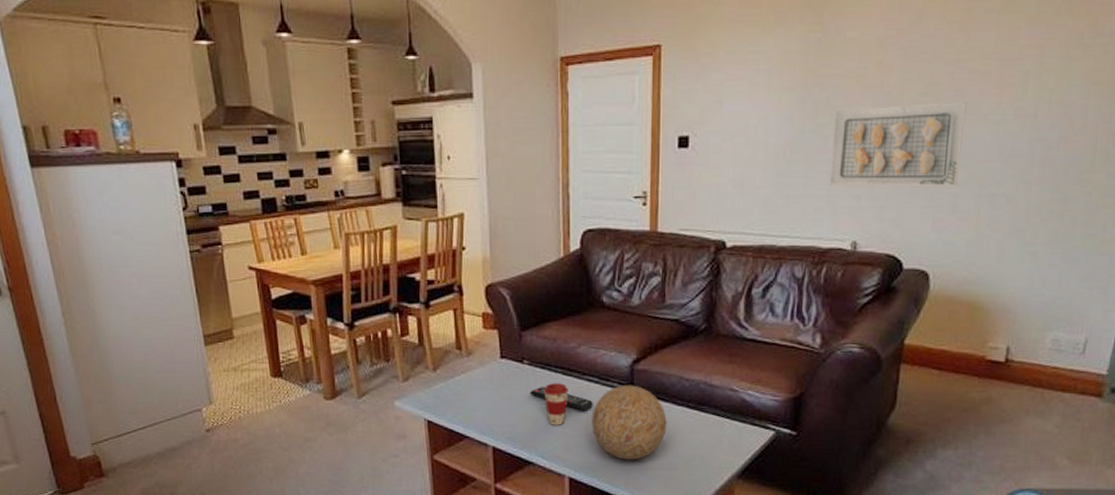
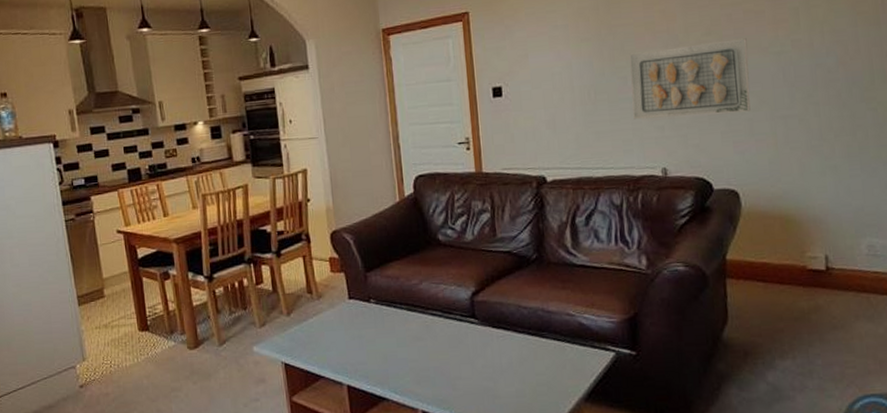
remote control: present [530,386,593,411] -> none [379,323,439,345]
coffee cup: present [544,383,568,425] -> none [391,319,415,361]
decorative ball: present [591,385,667,460] -> none [438,316,511,390]

